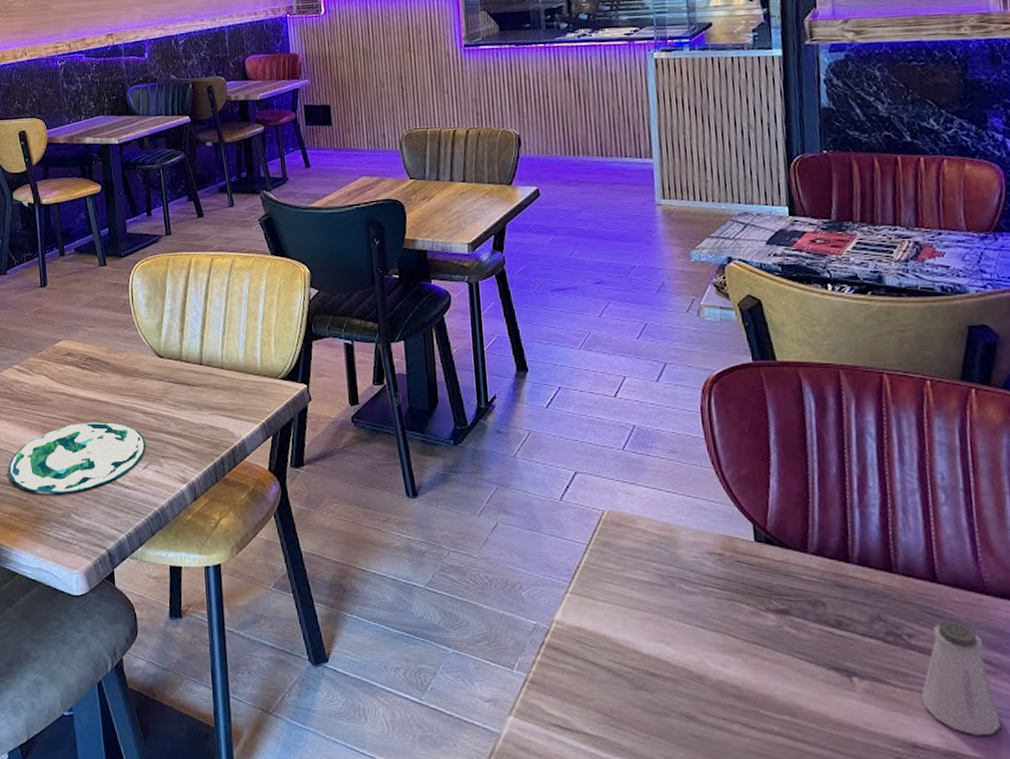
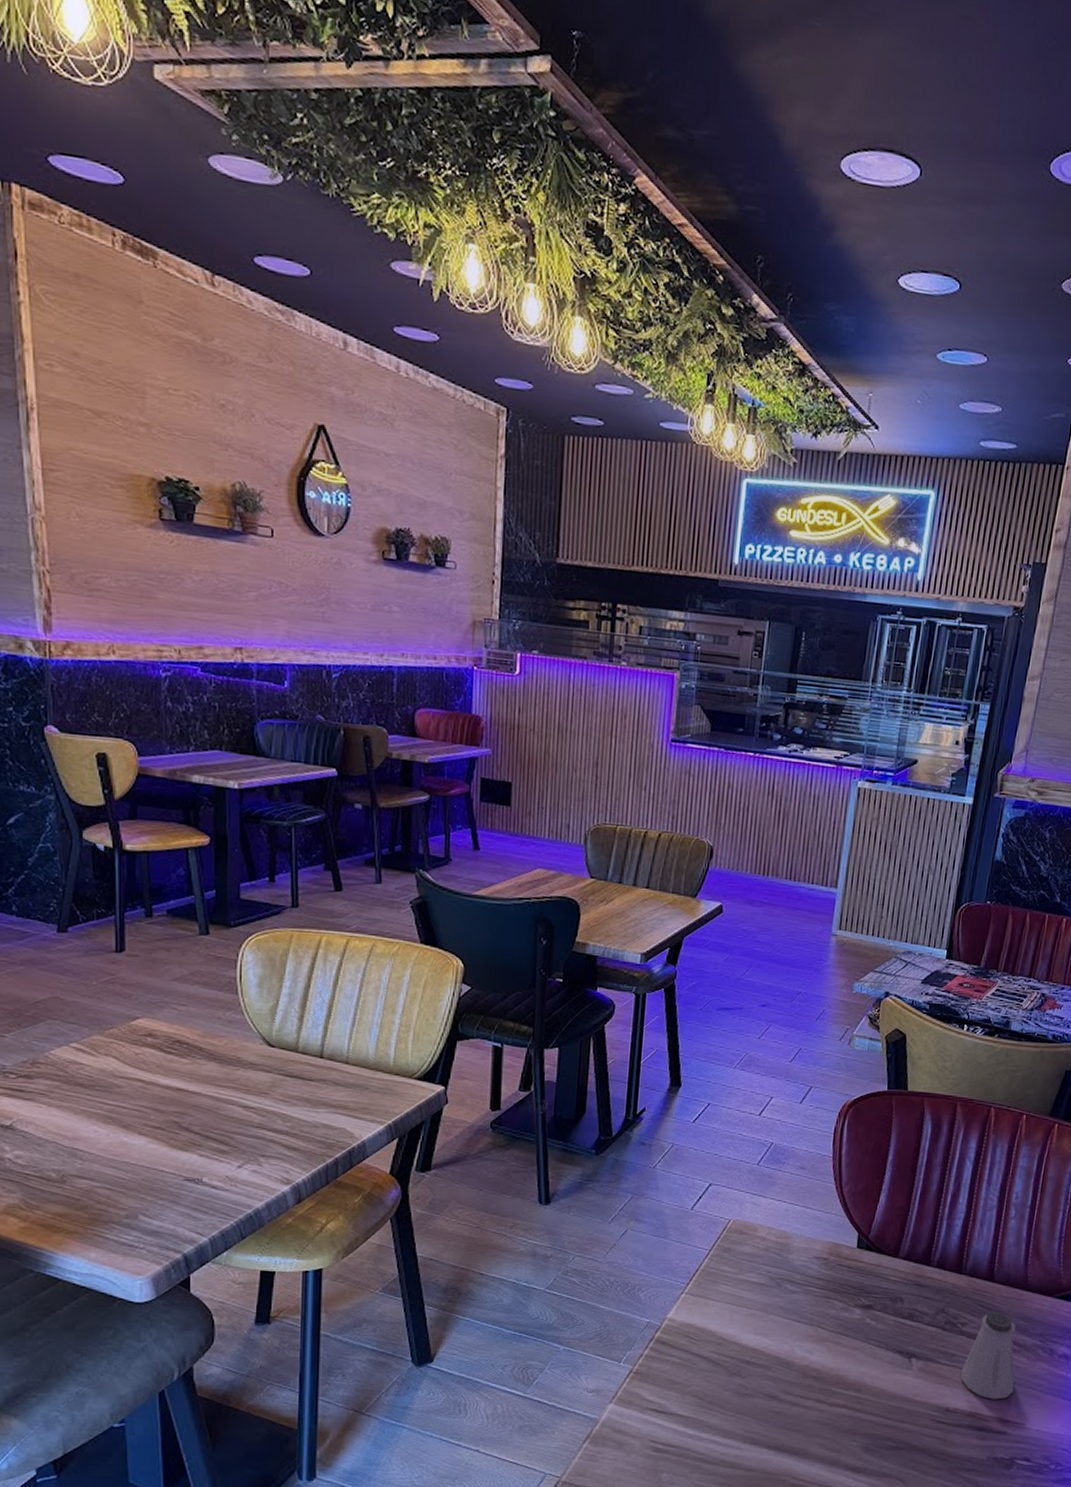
plate: present [8,422,146,494] -> none [55,1114,243,1193]

